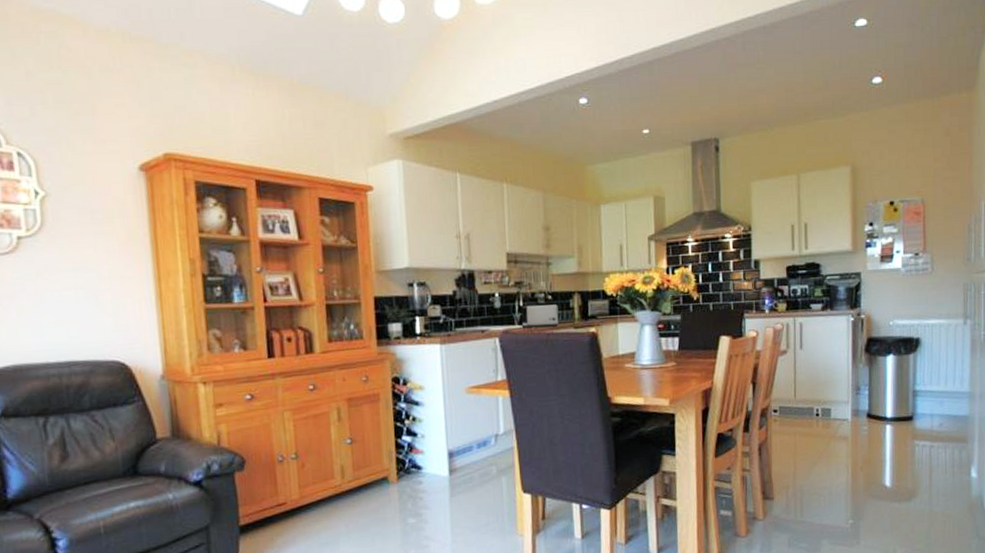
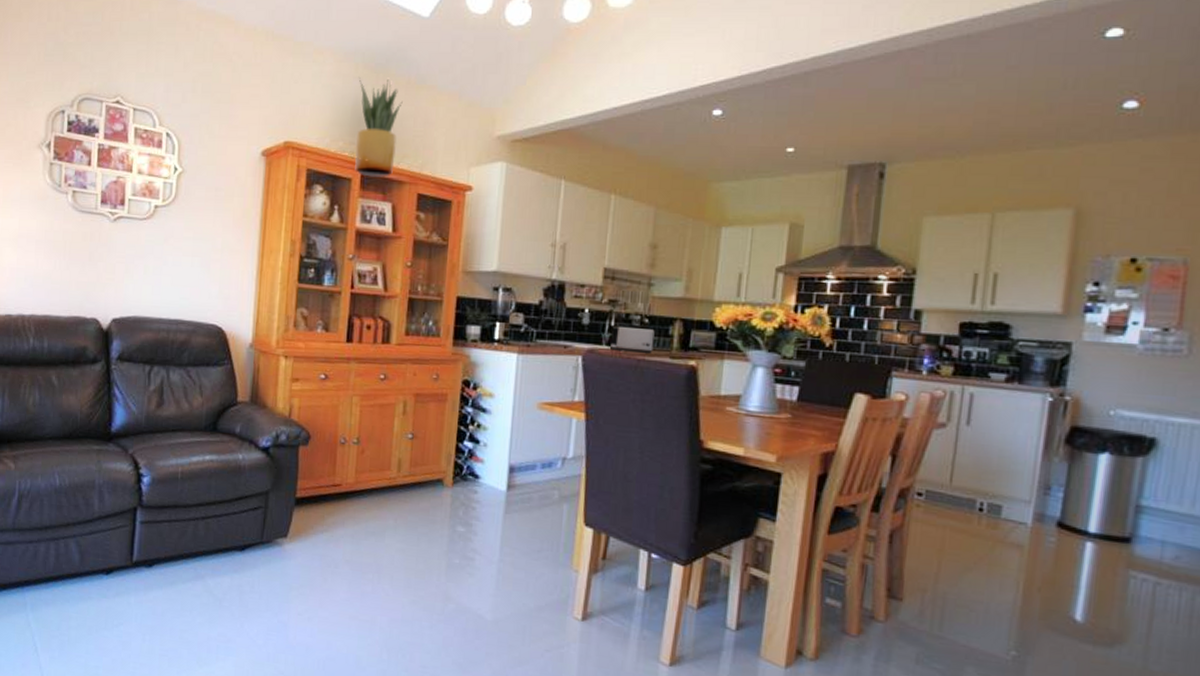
planter: none [238,80,290,185] -> present [354,78,403,177]

